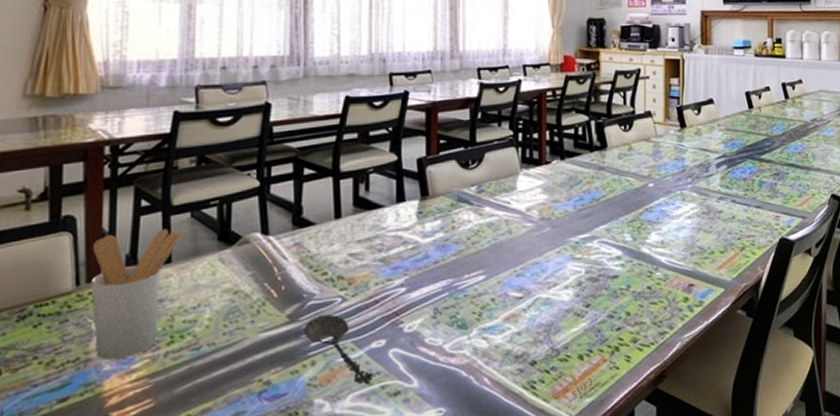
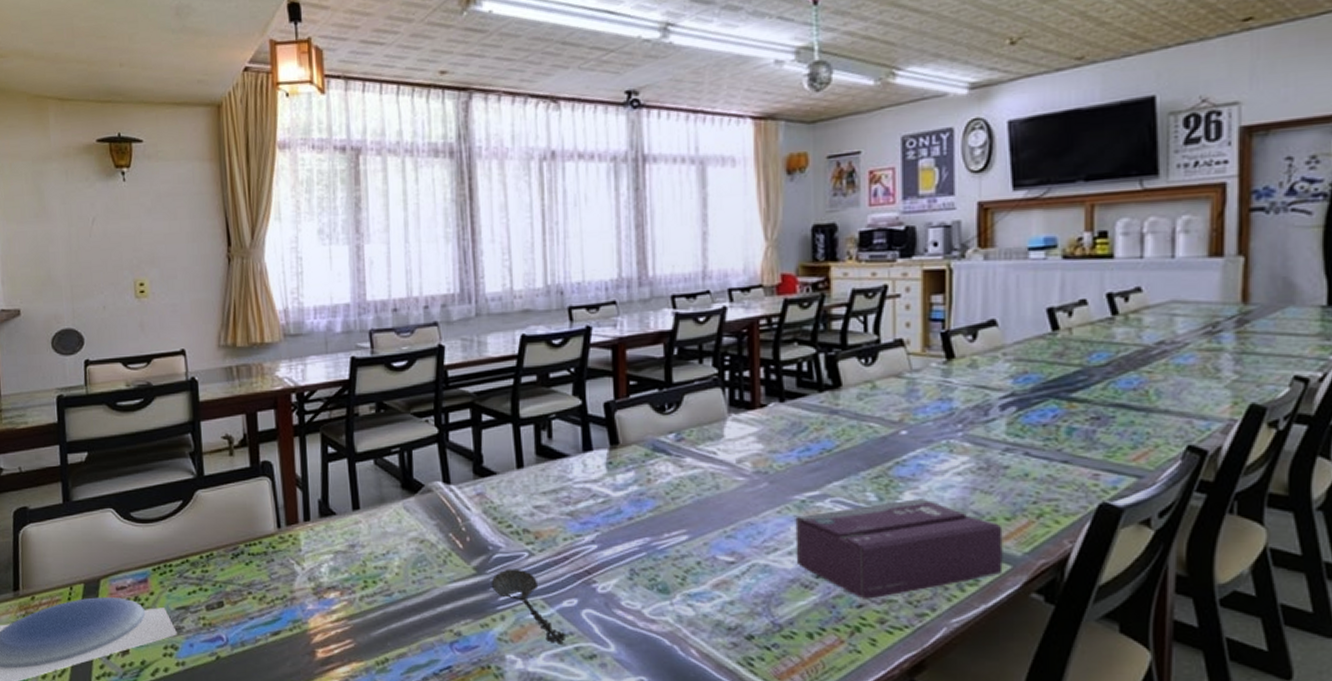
utensil holder: present [91,228,183,360] -> none [288,475,368,600]
tissue box: none [571,238,719,323] -> present [795,499,1003,599]

